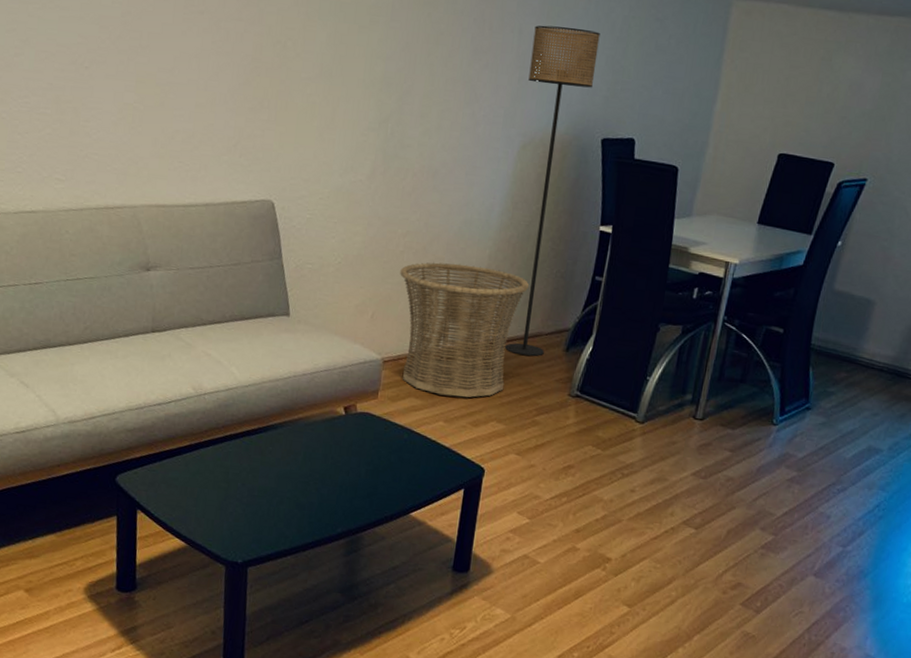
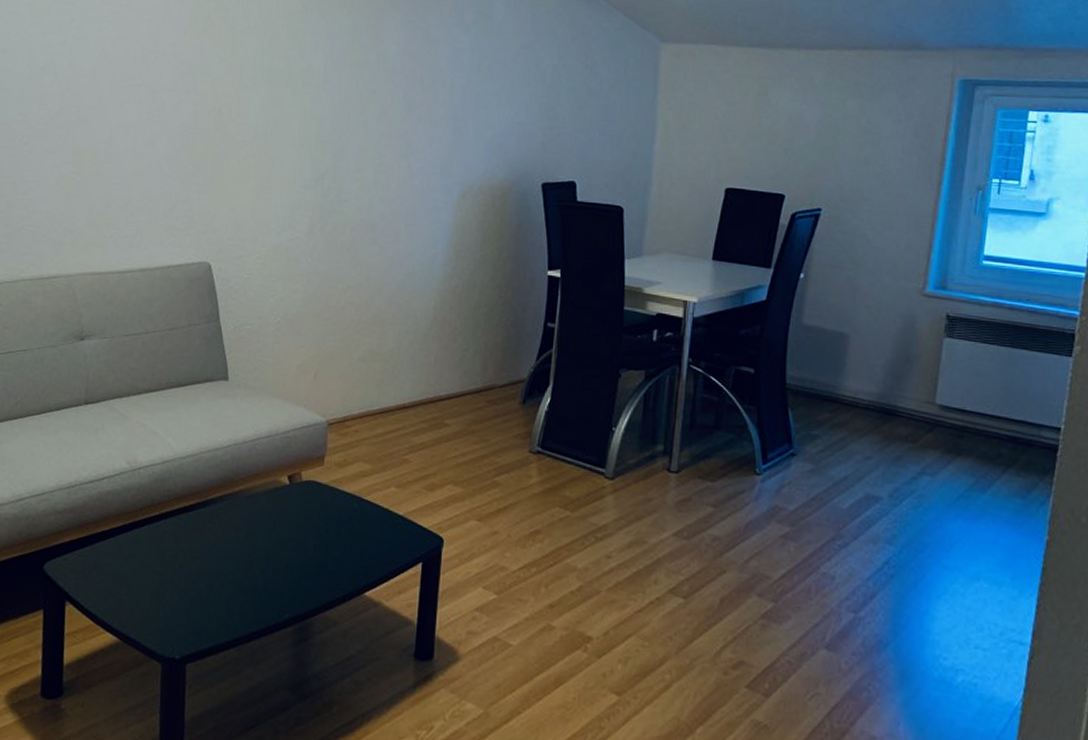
basket: present [400,262,529,398] -> none [342,316,478,460]
floor lamp: present [504,25,600,357] -> none [456,78,532,412]

